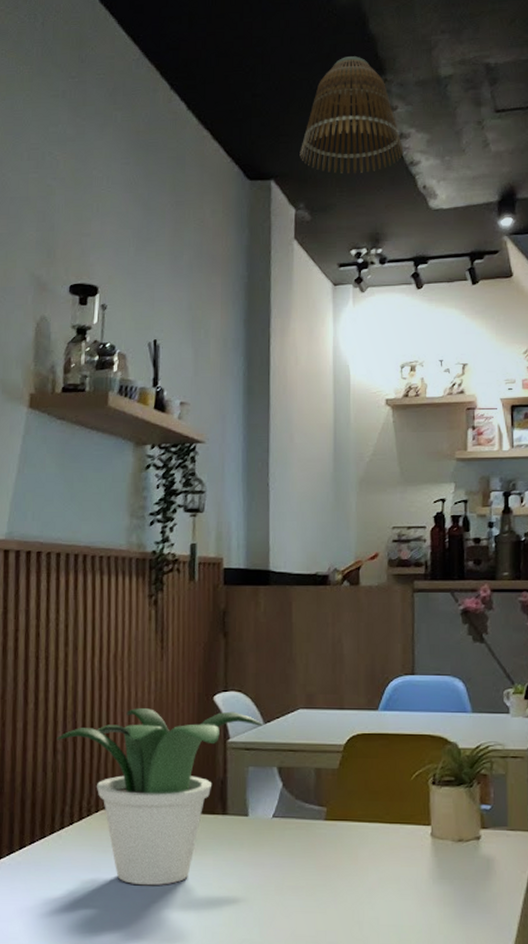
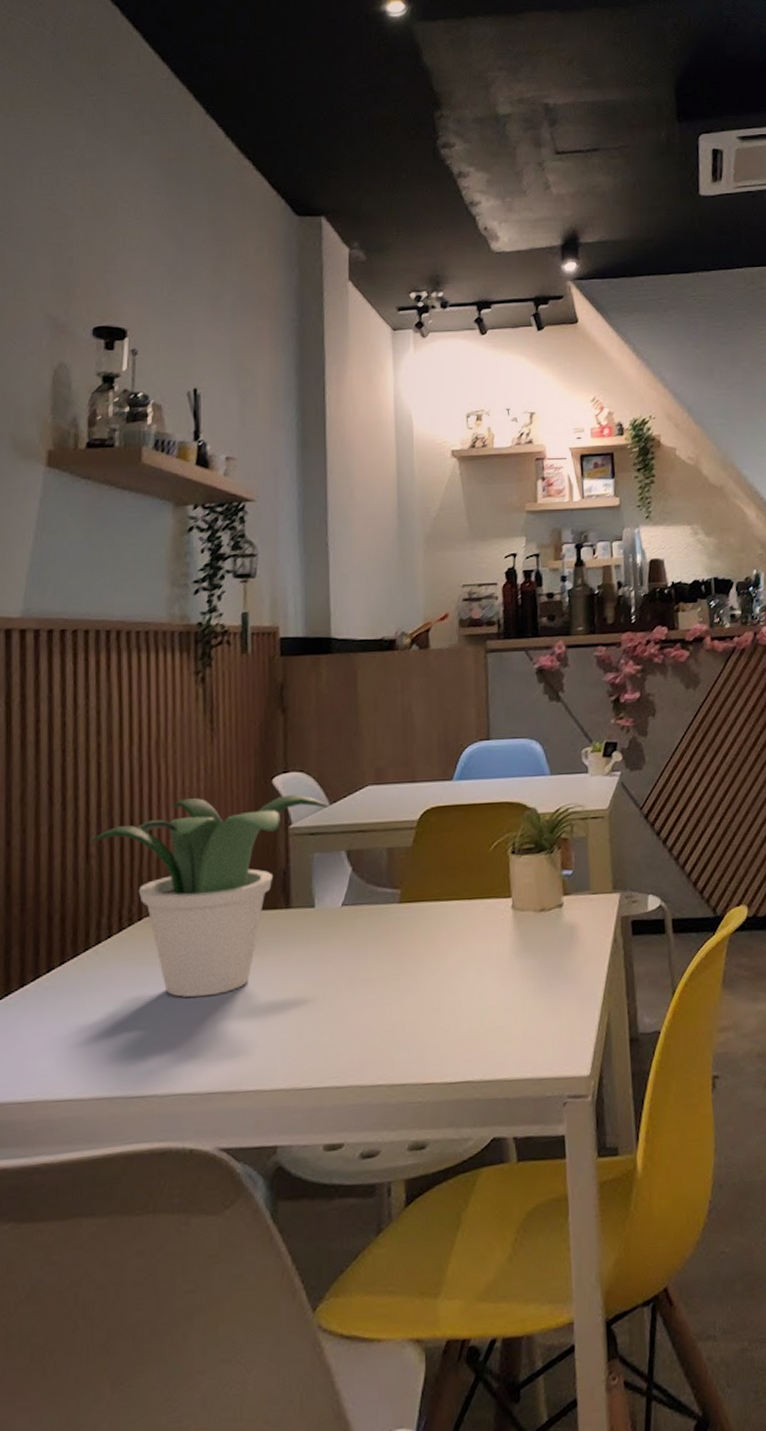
lamp shade: present [300,56,404,173] -> none [352,89,463,212]

